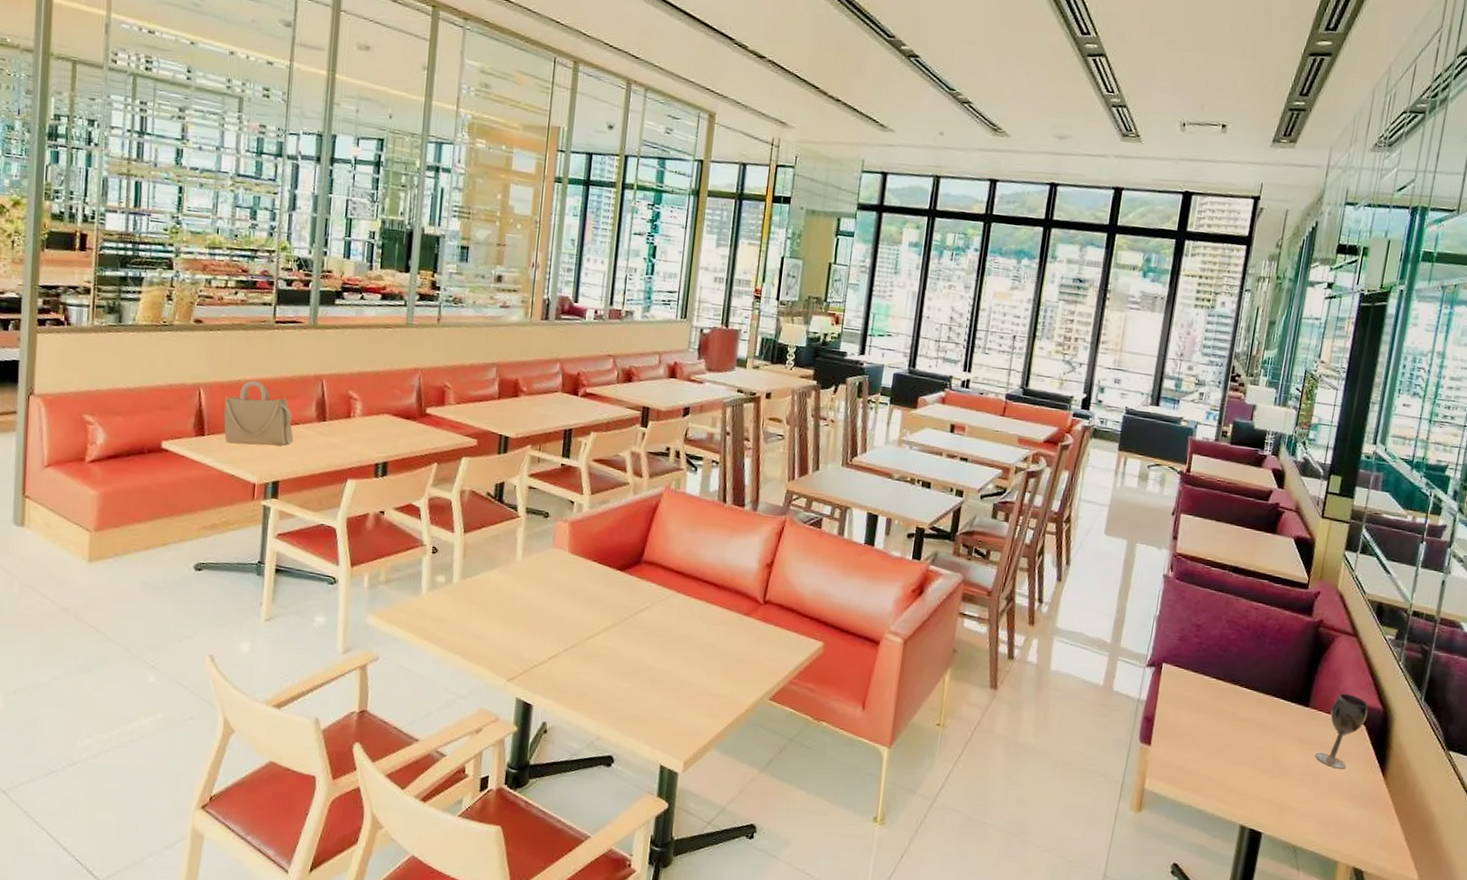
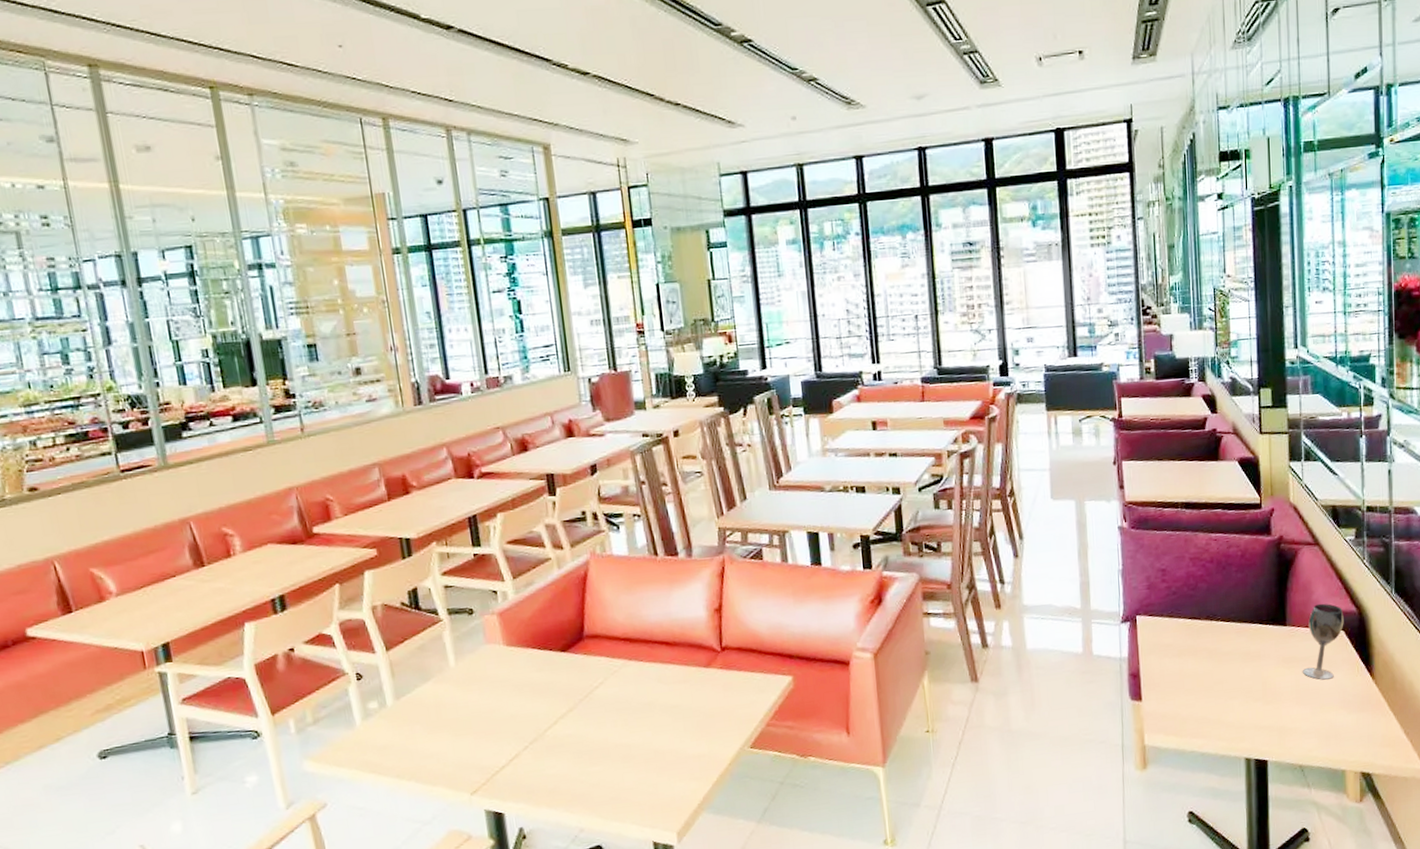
handbag: present [224,380,293,446] -> none [84,539,173,614]

